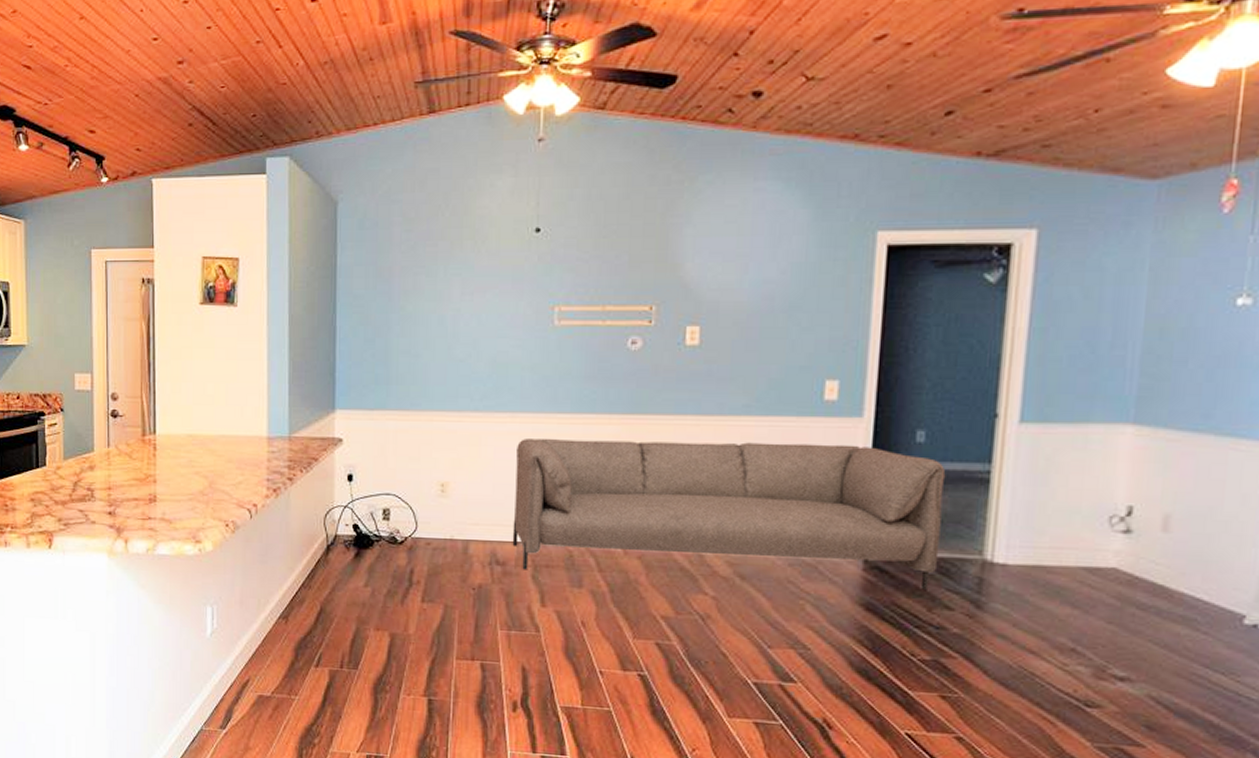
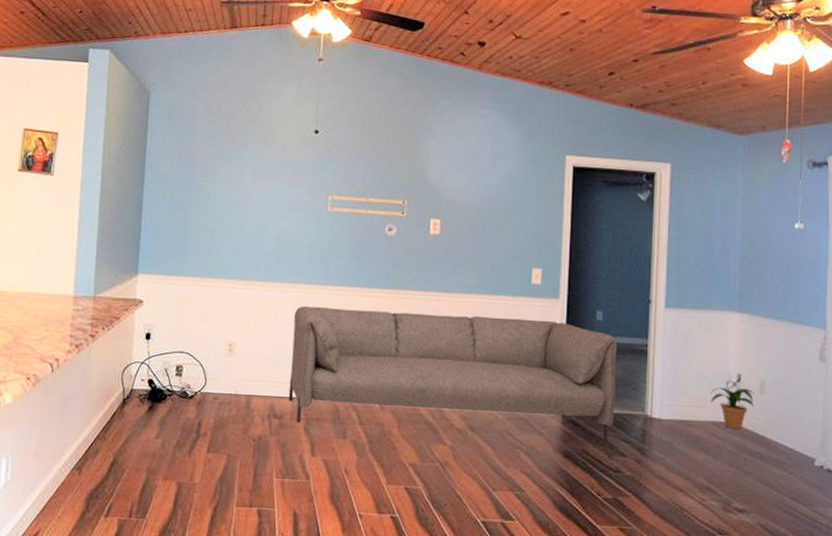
potted plant: none [1082,524,1154,577] -> present [710,387,755,429]

